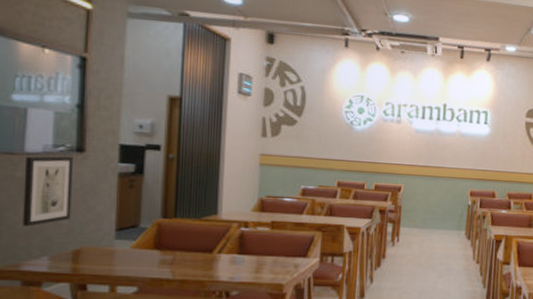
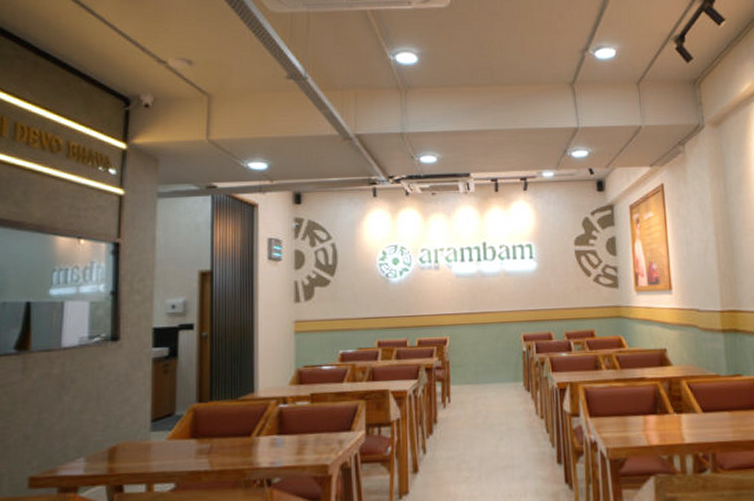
wall art: present [23,156,74,227] -> none [60,346,109,427]

